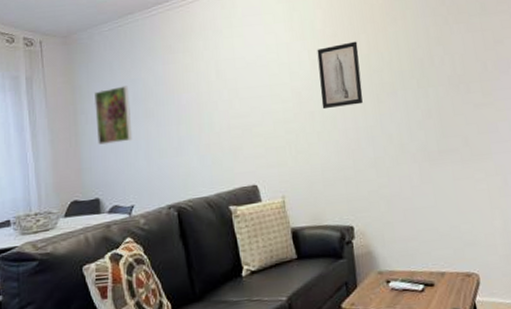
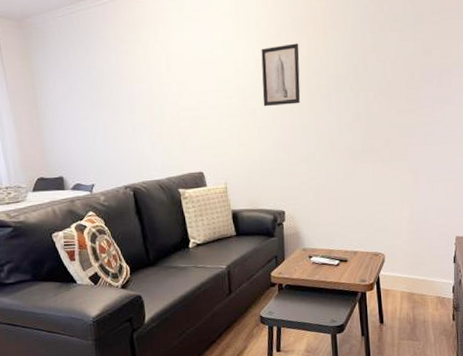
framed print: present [95,86,133,145] -> none [52,73,91,129]

